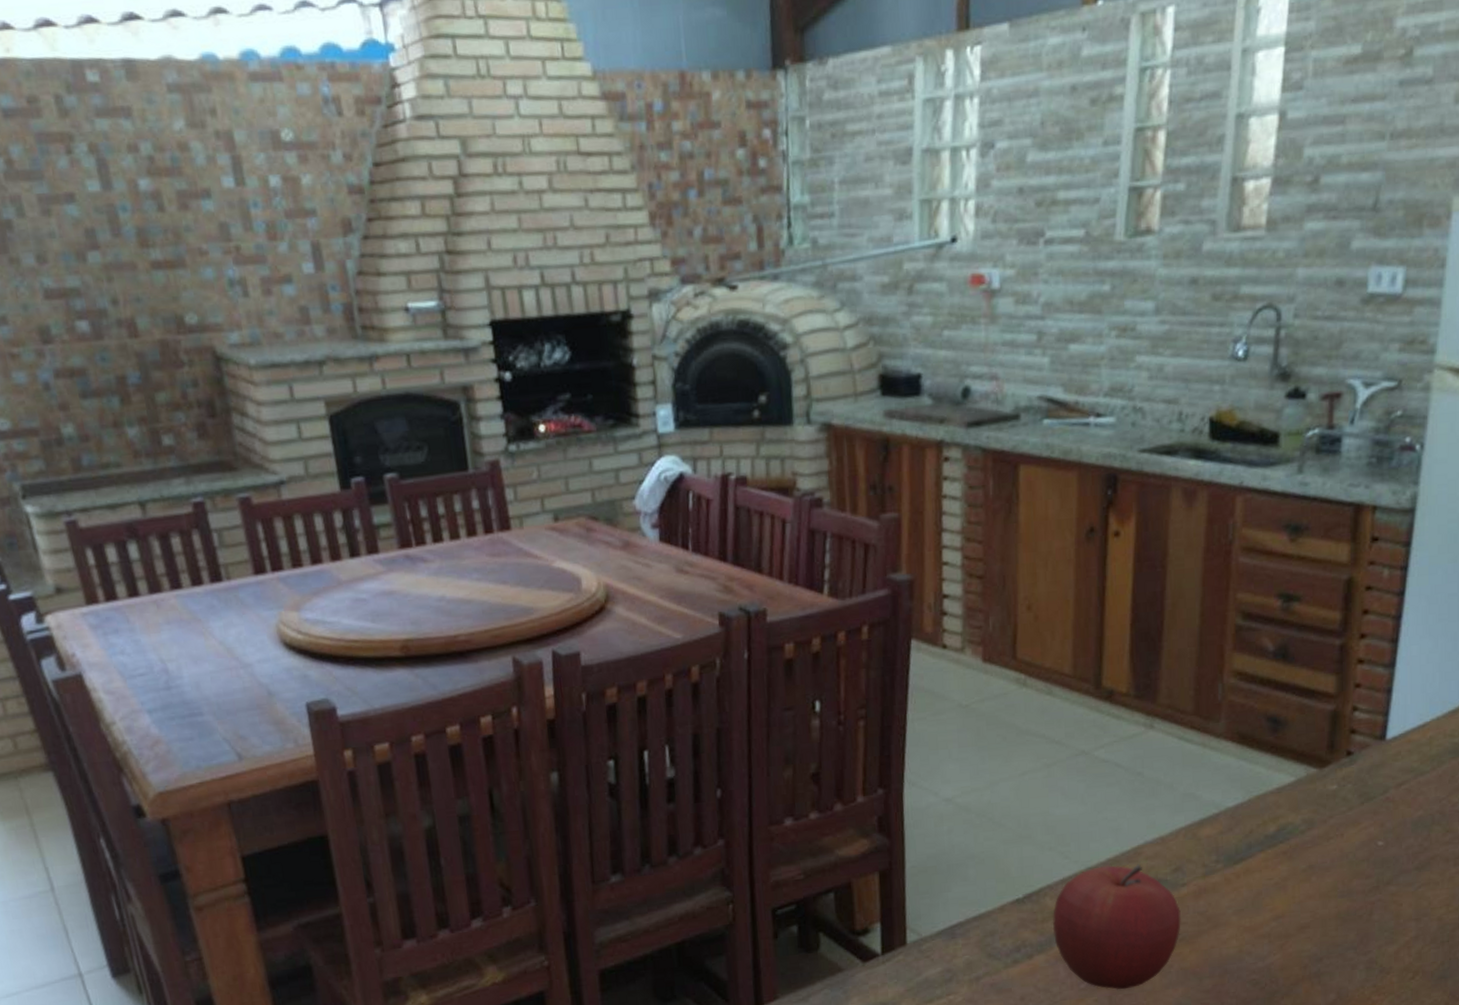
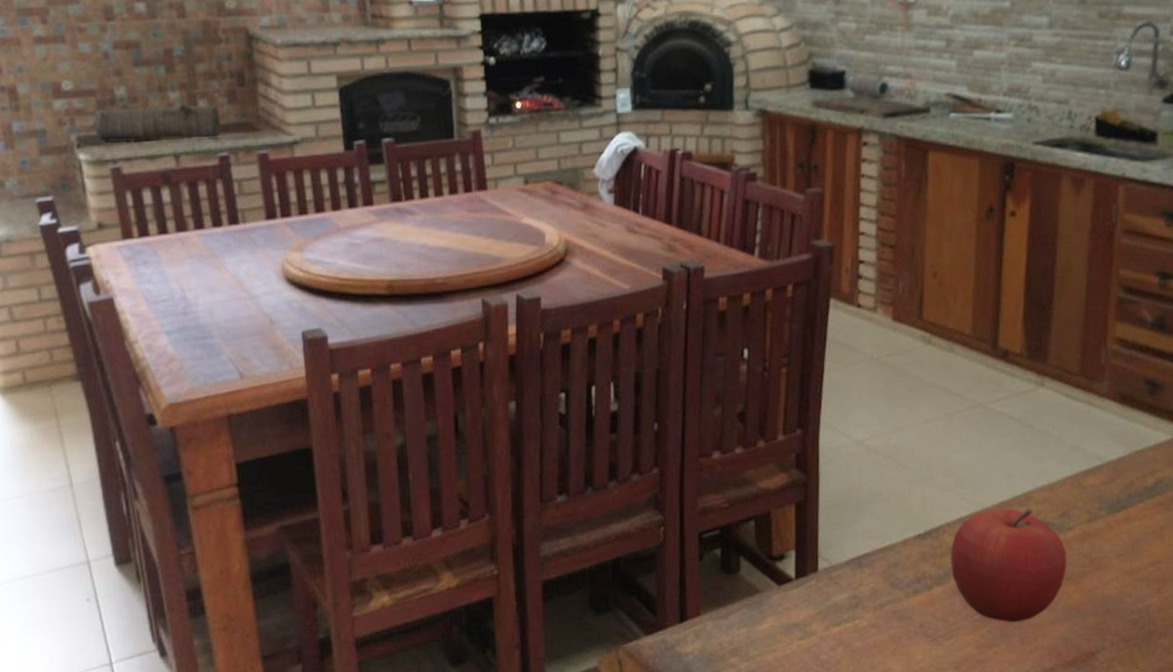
decorative log: none [39,439,192,490] -> present [93,102,221,142]

